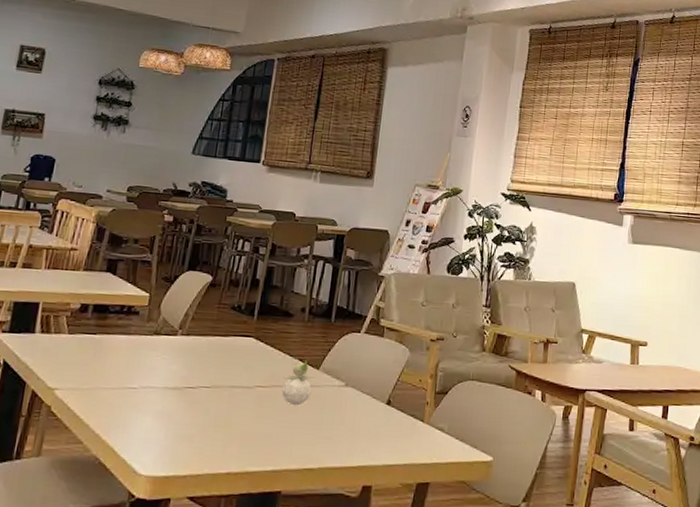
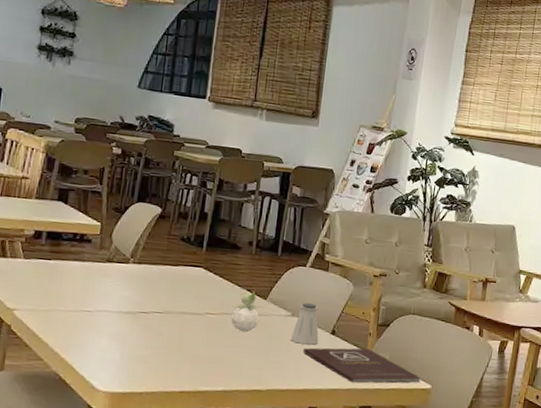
saltshaker: none [343,371,374,417] -> present [290,302,319,345]
book: none [356,419,482,458] -> present [302,347,421,383]

